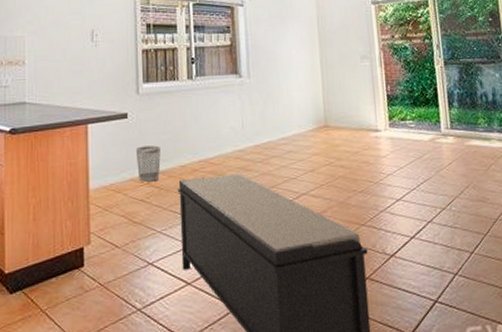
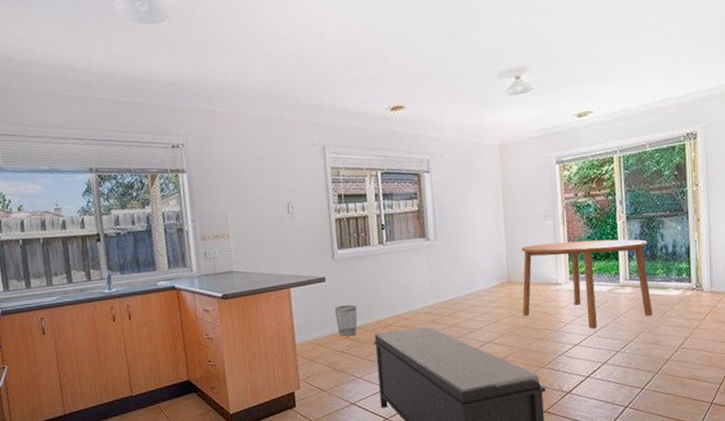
dining table: none [338,84,478,182] -> present [521,239,653,329]

